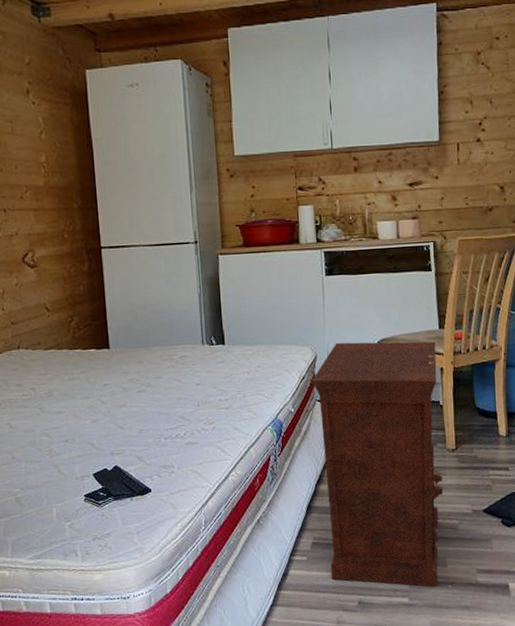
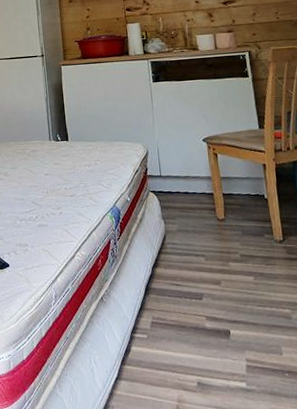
nightstand: present [311,341,443,588] -> none [144,140,275,374]

